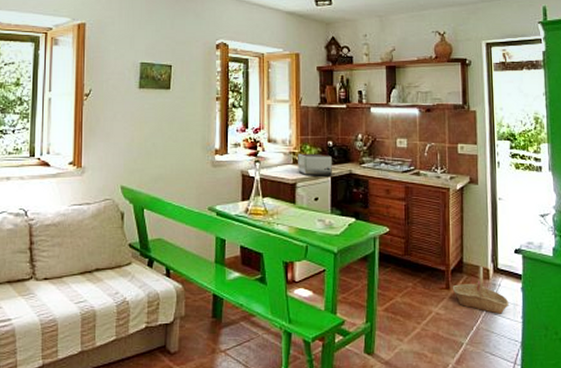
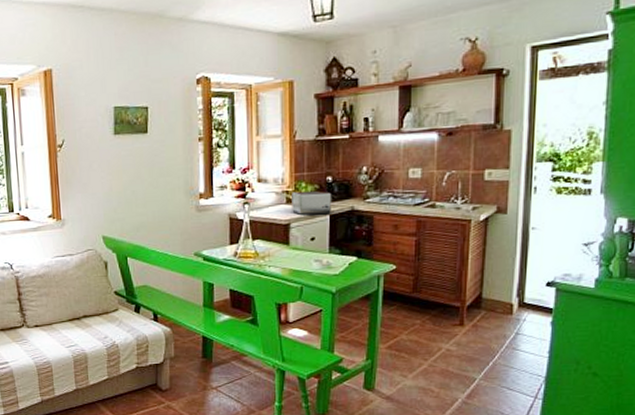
basket: present [452,266,509,314] -> none [467,300,534,349]

